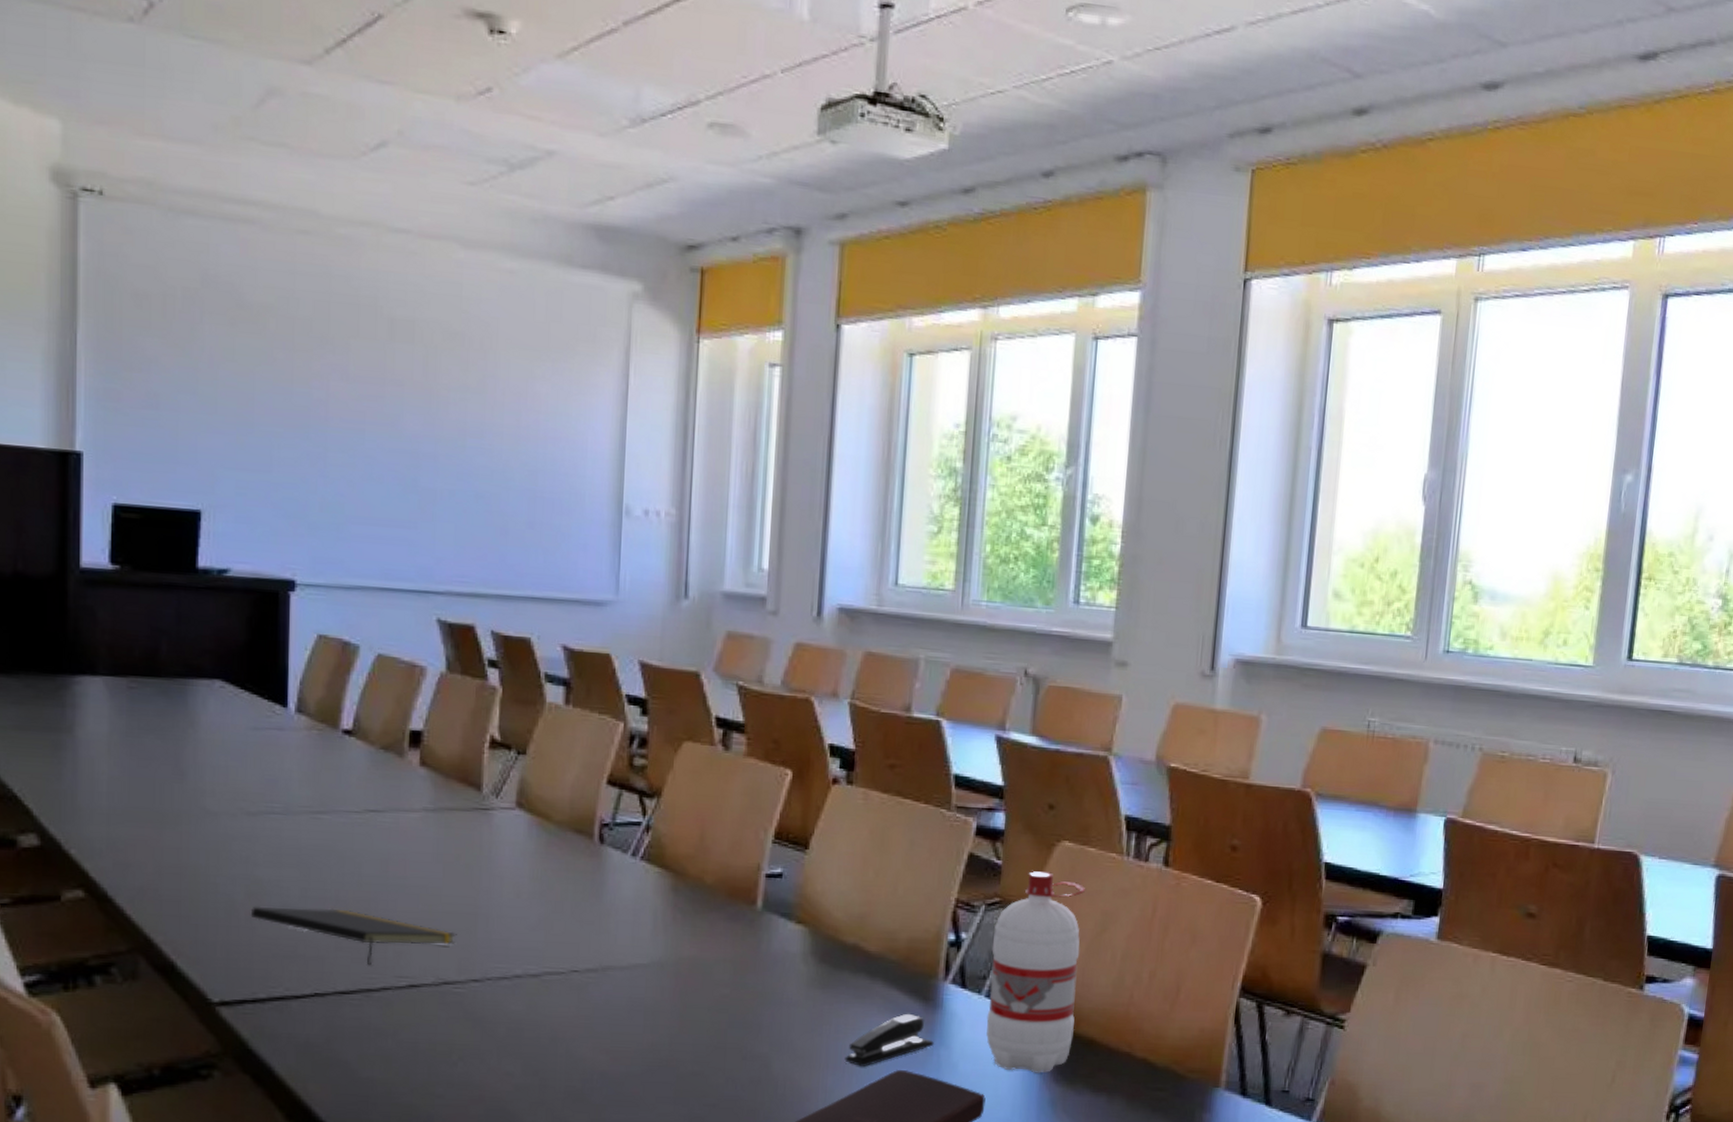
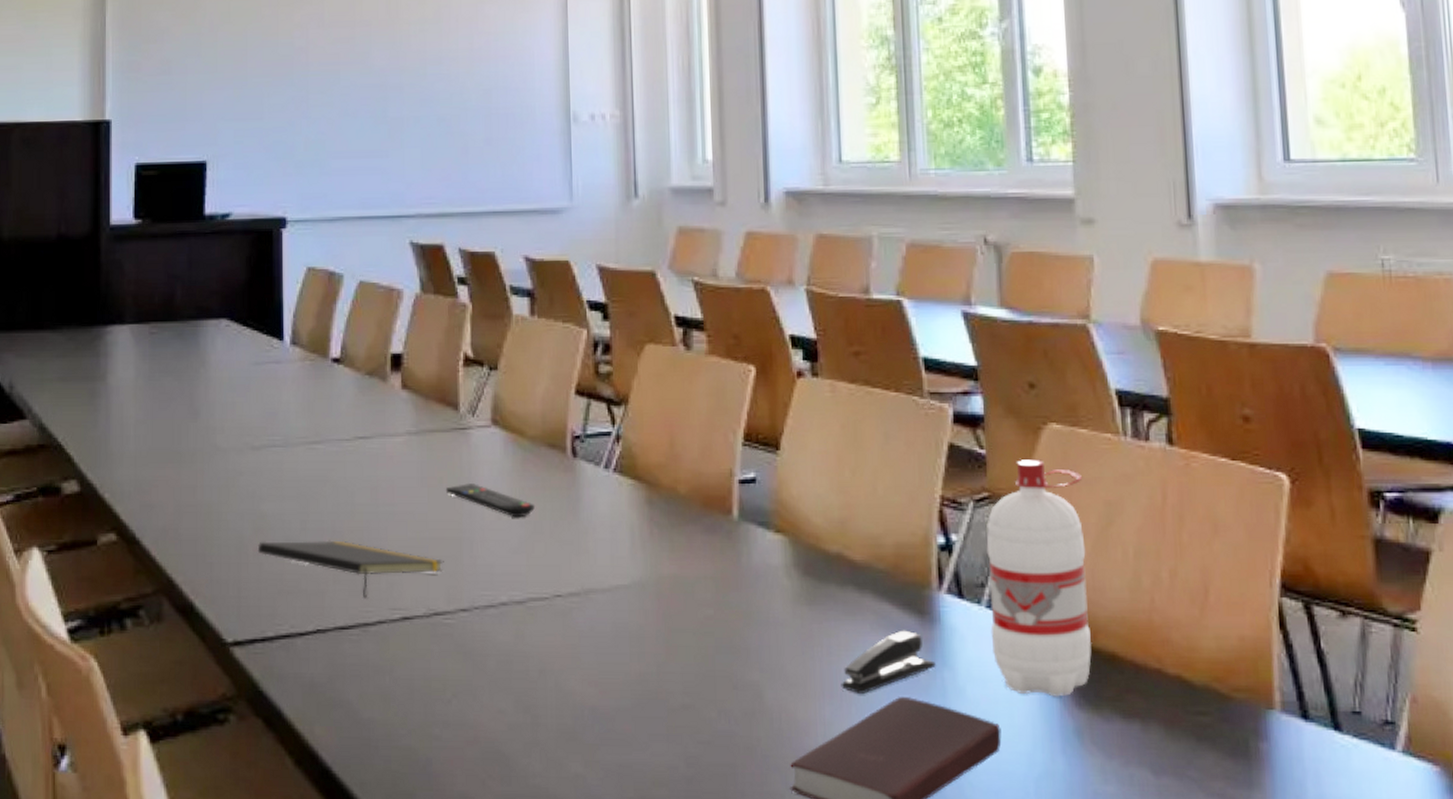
remote control: none [462,862,556,897] -> present [445,484,535,518]

